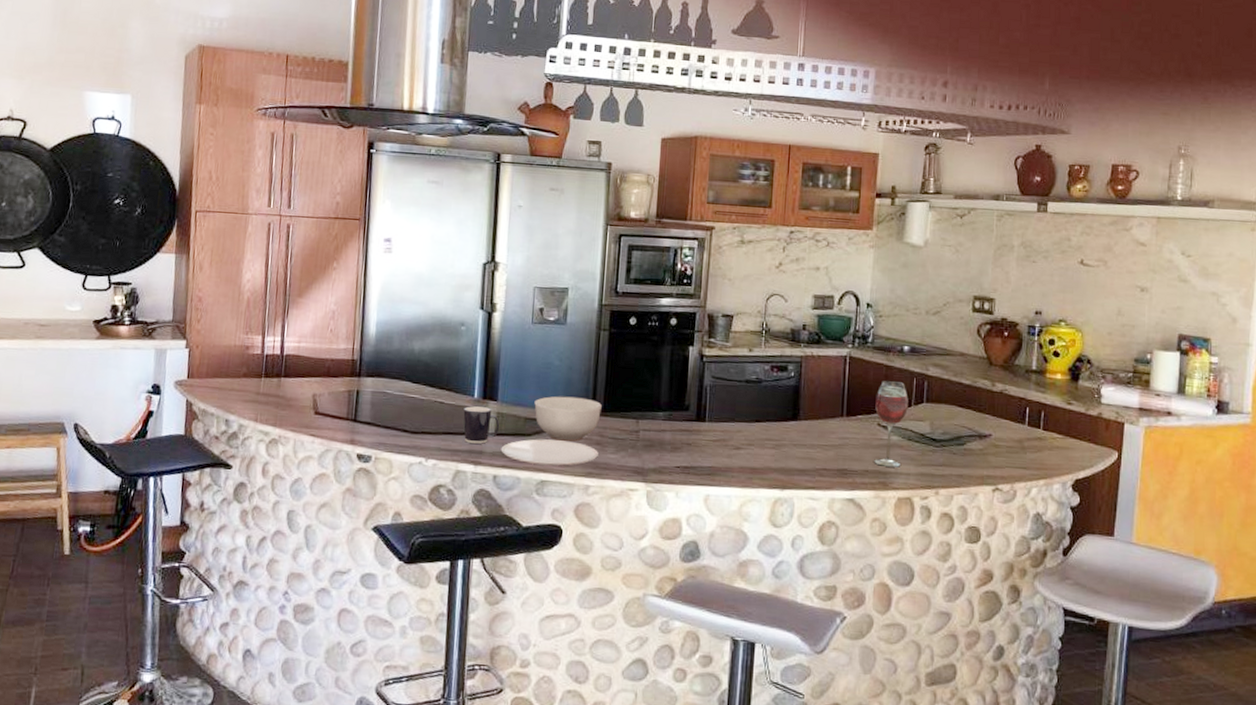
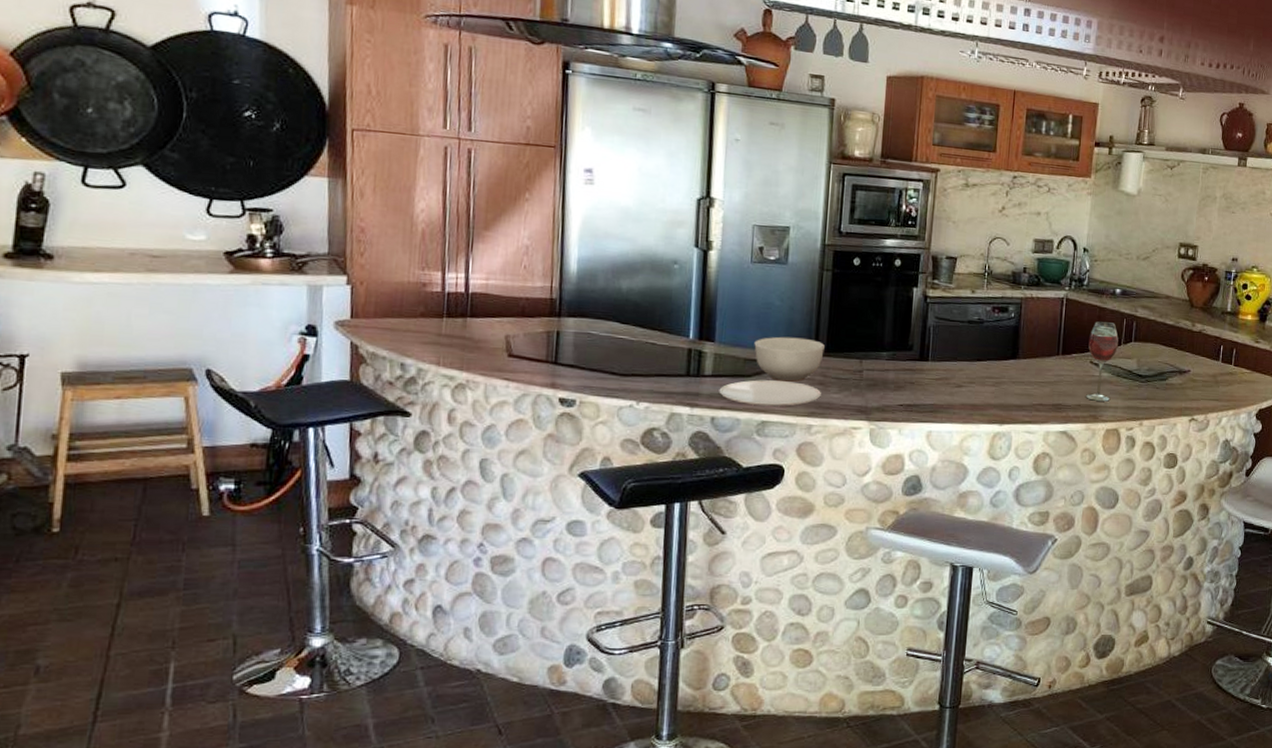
mug: present [463,405,500,444] -> none [677,347,718,386]

